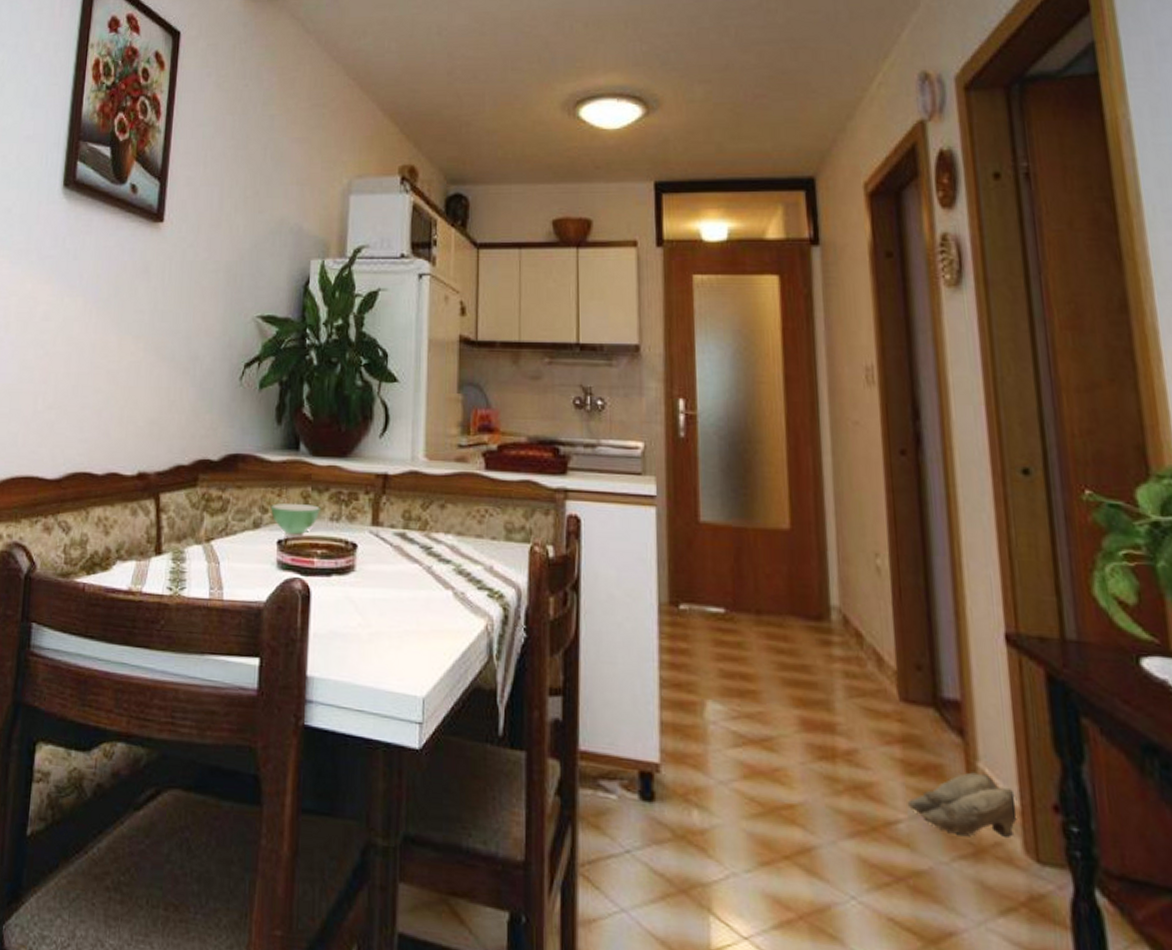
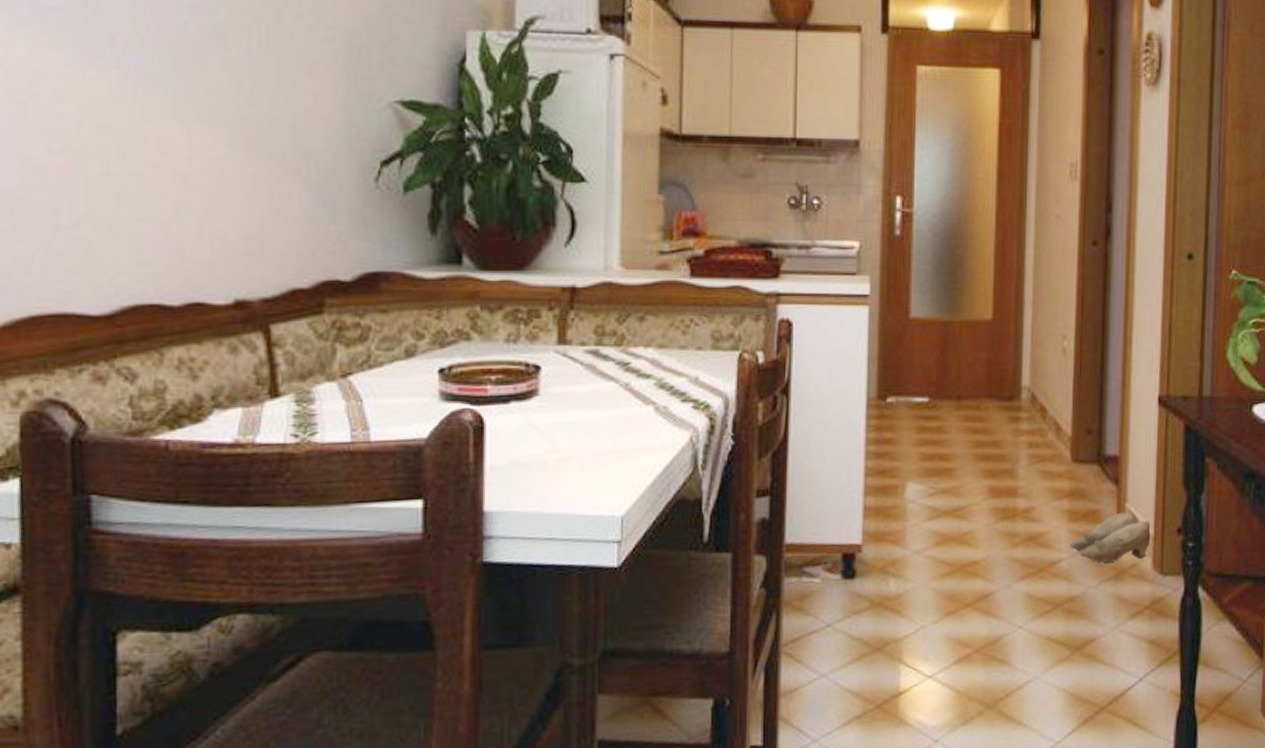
bowl: present [270,502,322,538] -> none [427,325,494,365]

